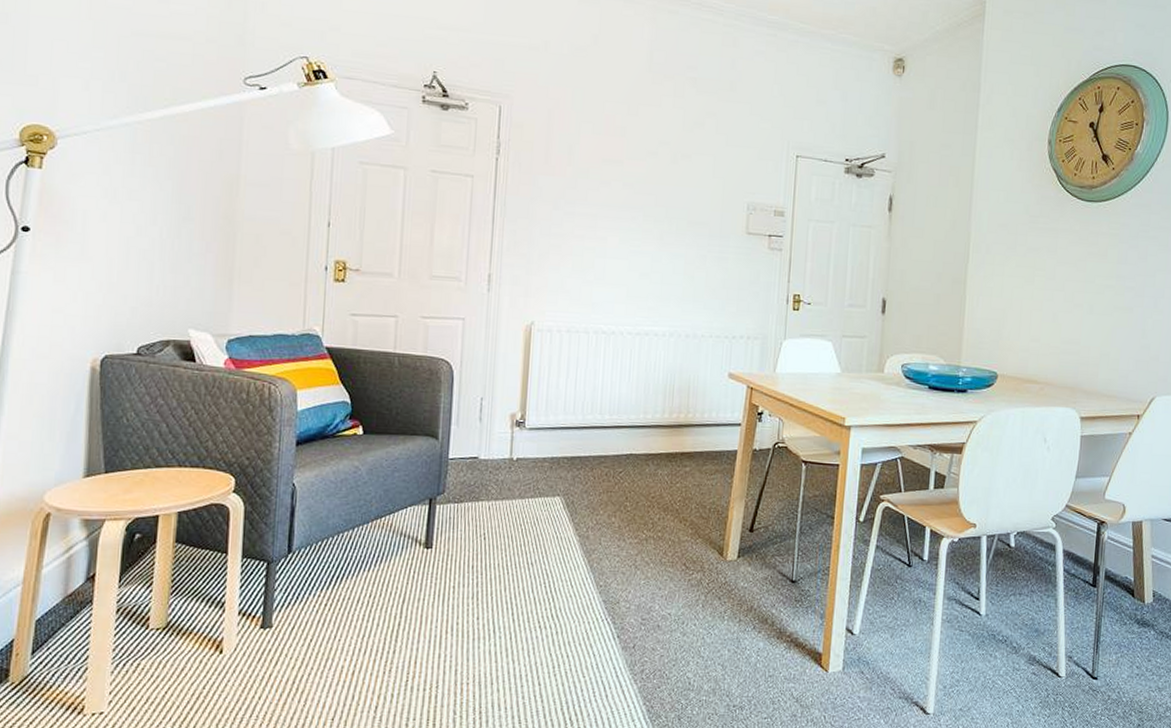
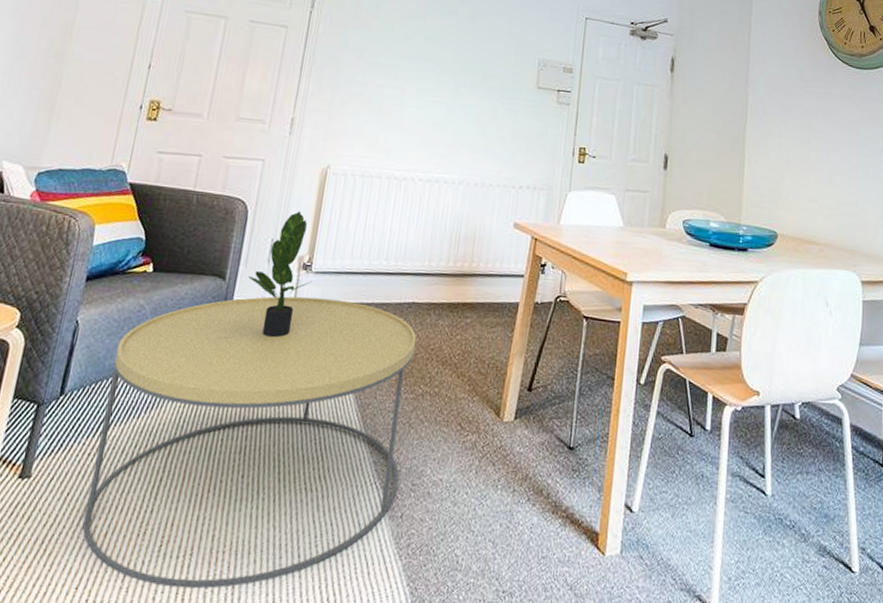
coffee table: none [329,452,637,716] -> present [82,296,417,589]
potted plant: none [461,369,526,493] -> present [248,211,312,338]

